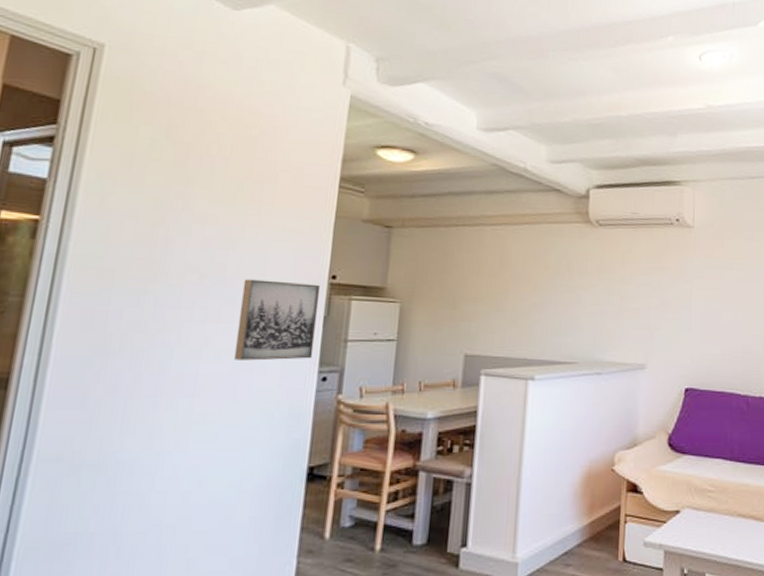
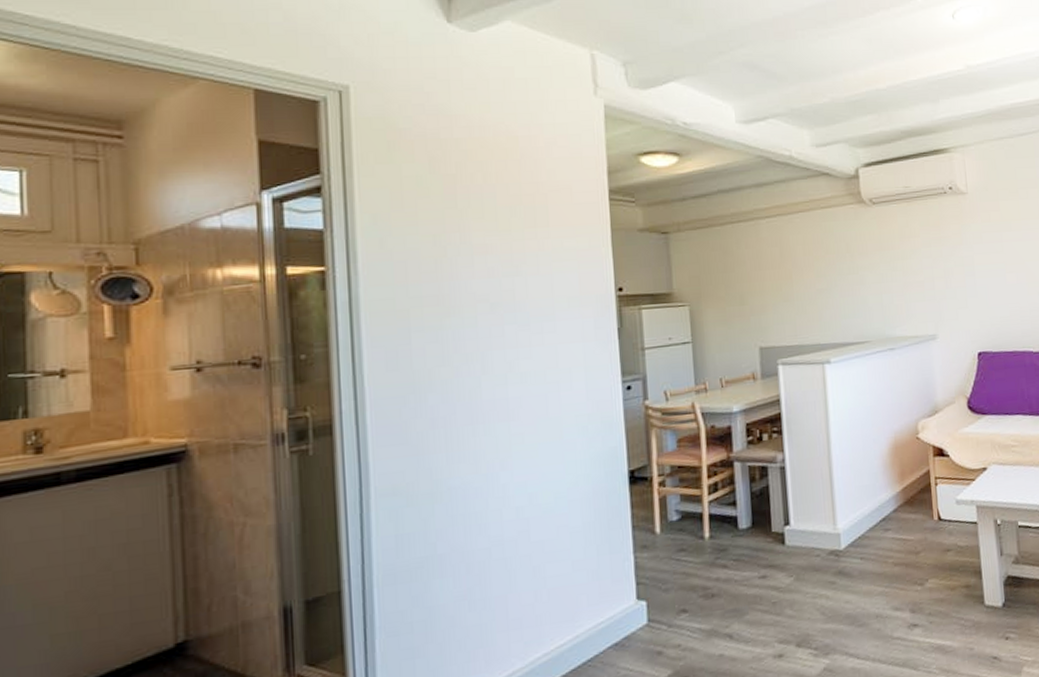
wall art: present [233,279,321,361] -> none [534,298,614,381]

